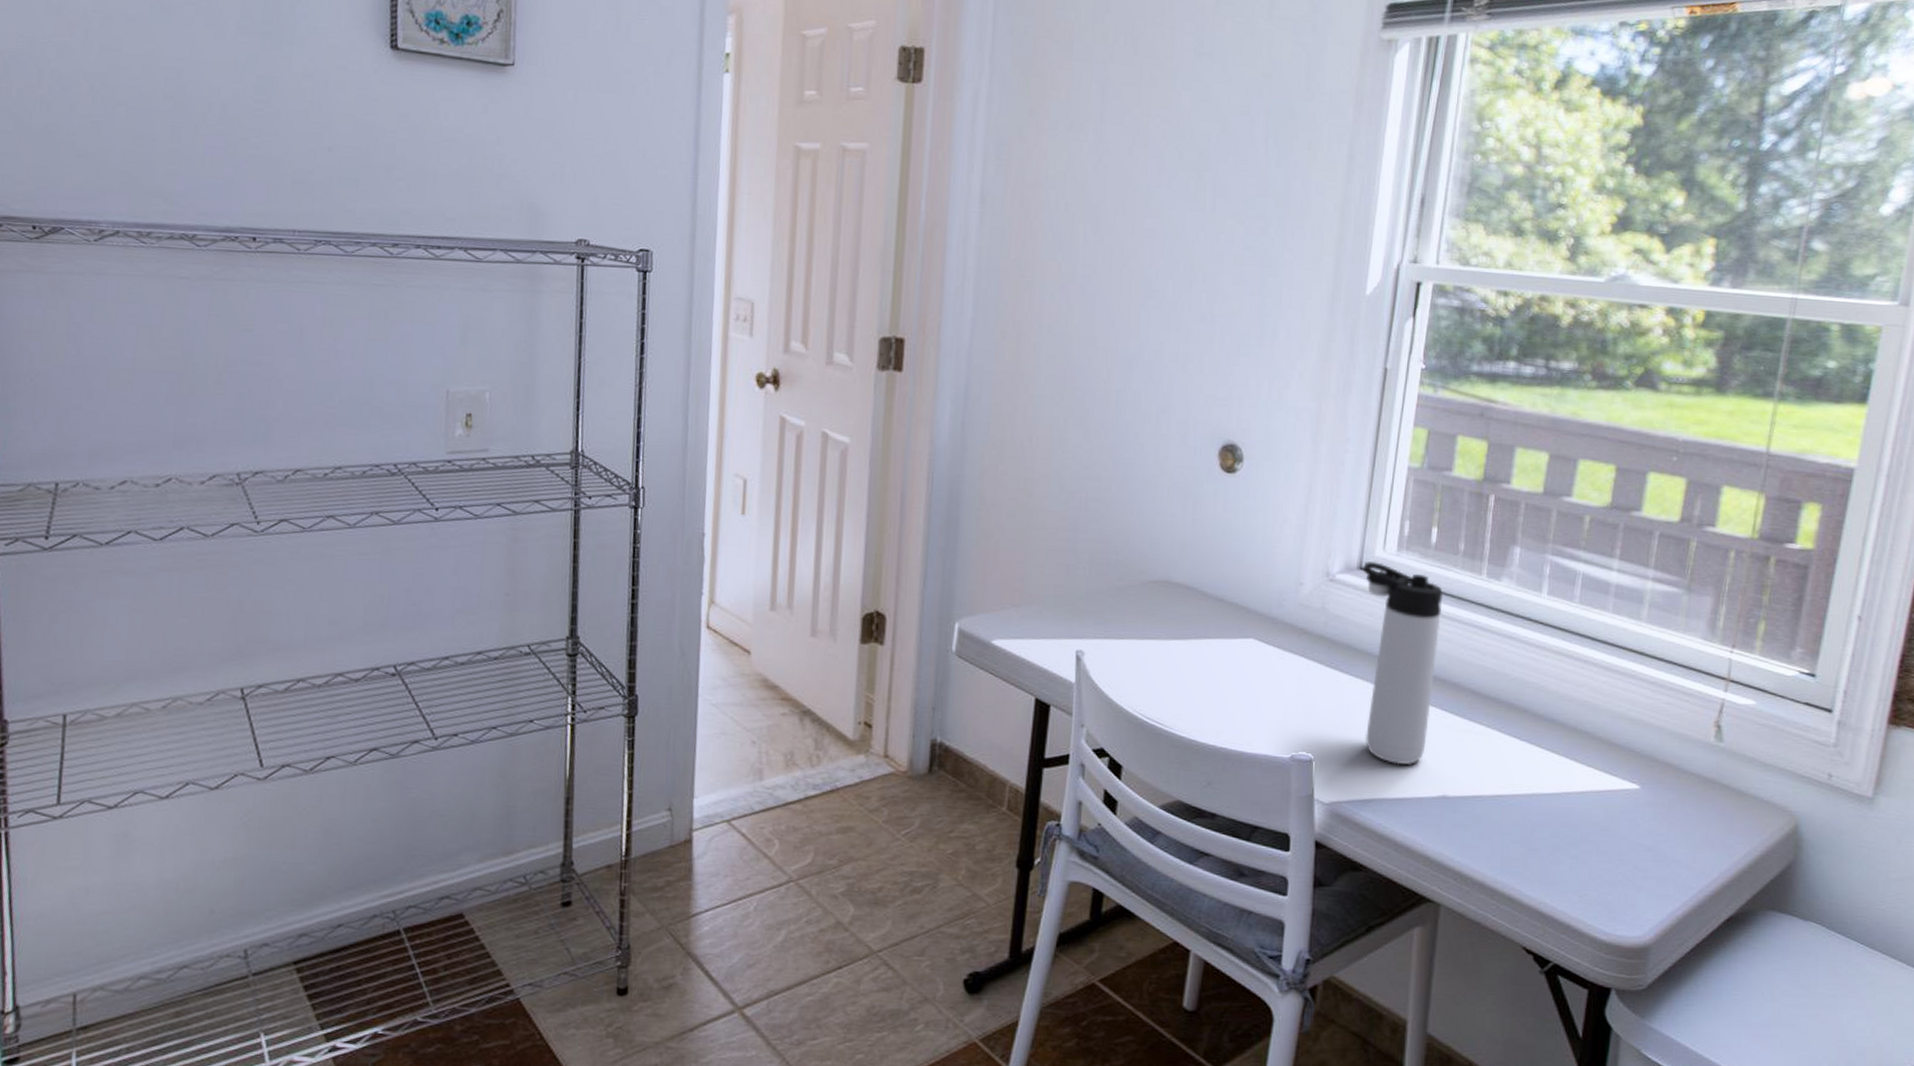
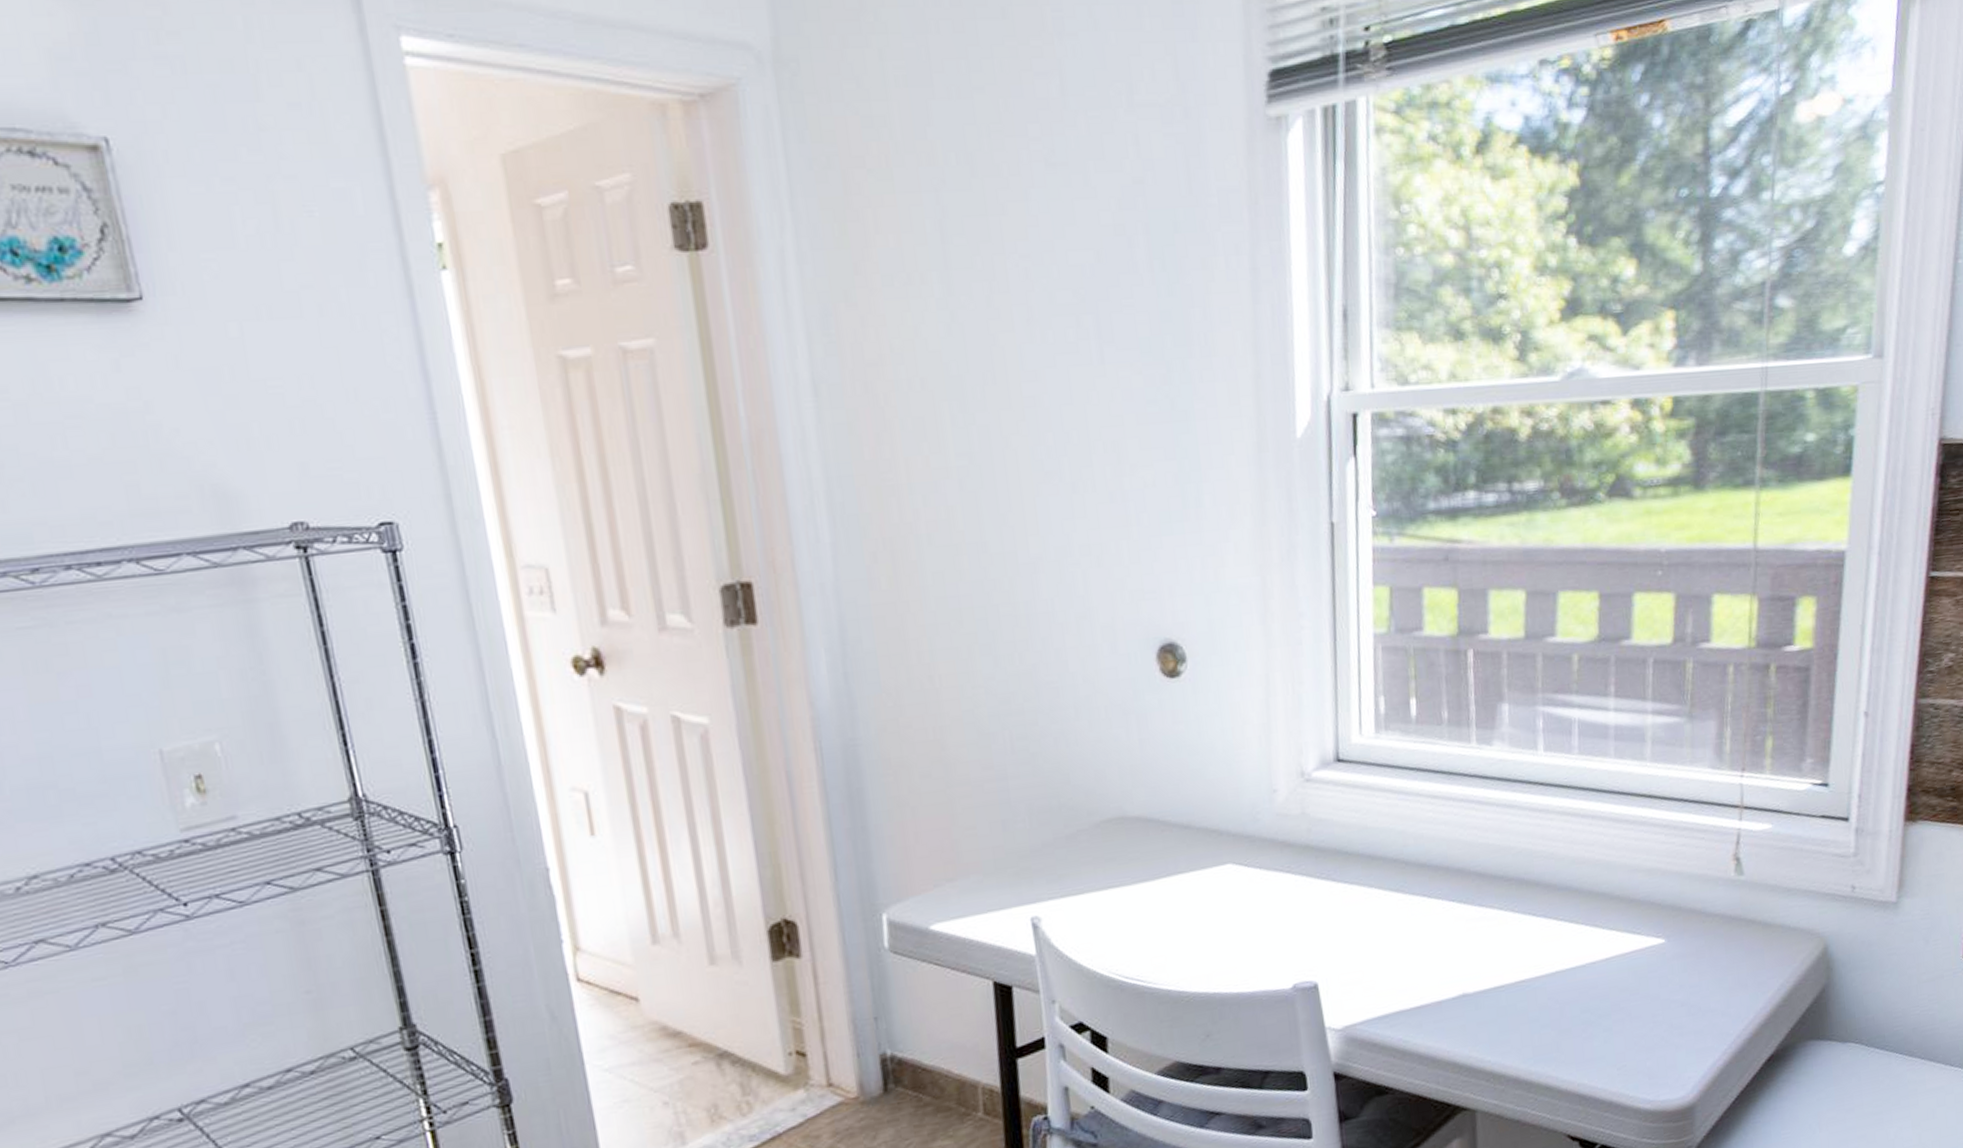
thermos bottle: present [1363,561,1443,766] -> none [1340,749,1437,971]

